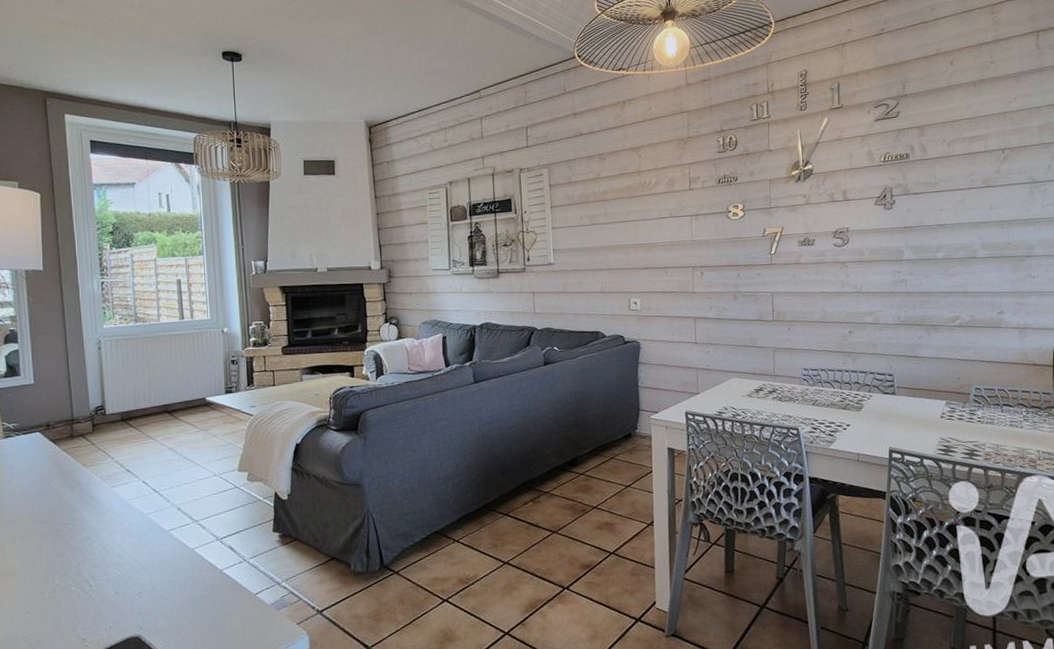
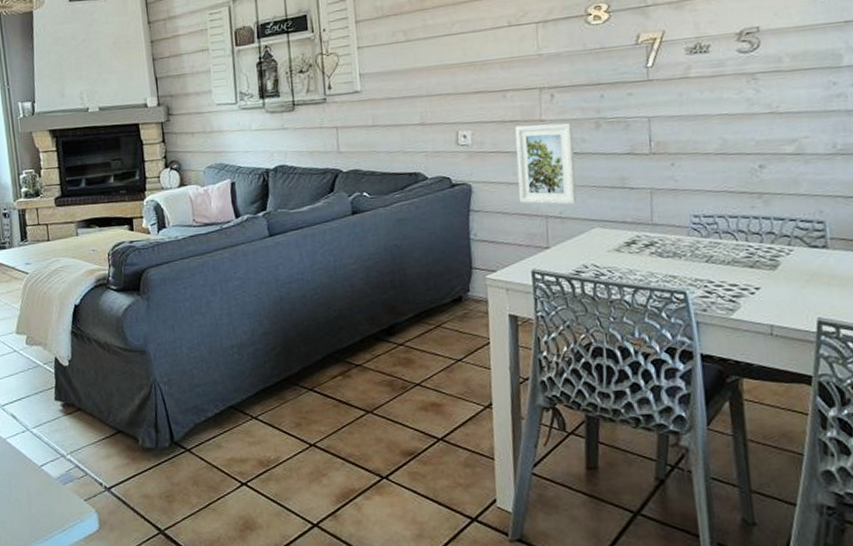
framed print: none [673,294,720,360] -> present [514,123,577,205]

